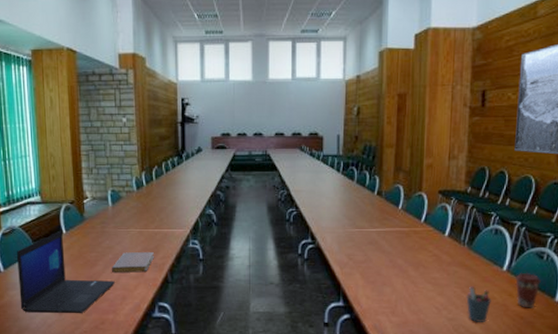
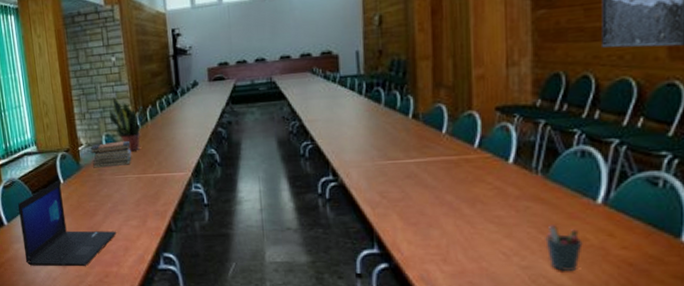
book stack: none [95,196,136,221] -> present [90,140,132,168]
notebook: present [111,252,154,273] -> none [111,199,155,222]
potted plant: none [116,155,153,208] -> present [109,97,147,152]
coffee cup: present [515,272,541,308] -> none [617,204,657,252]

